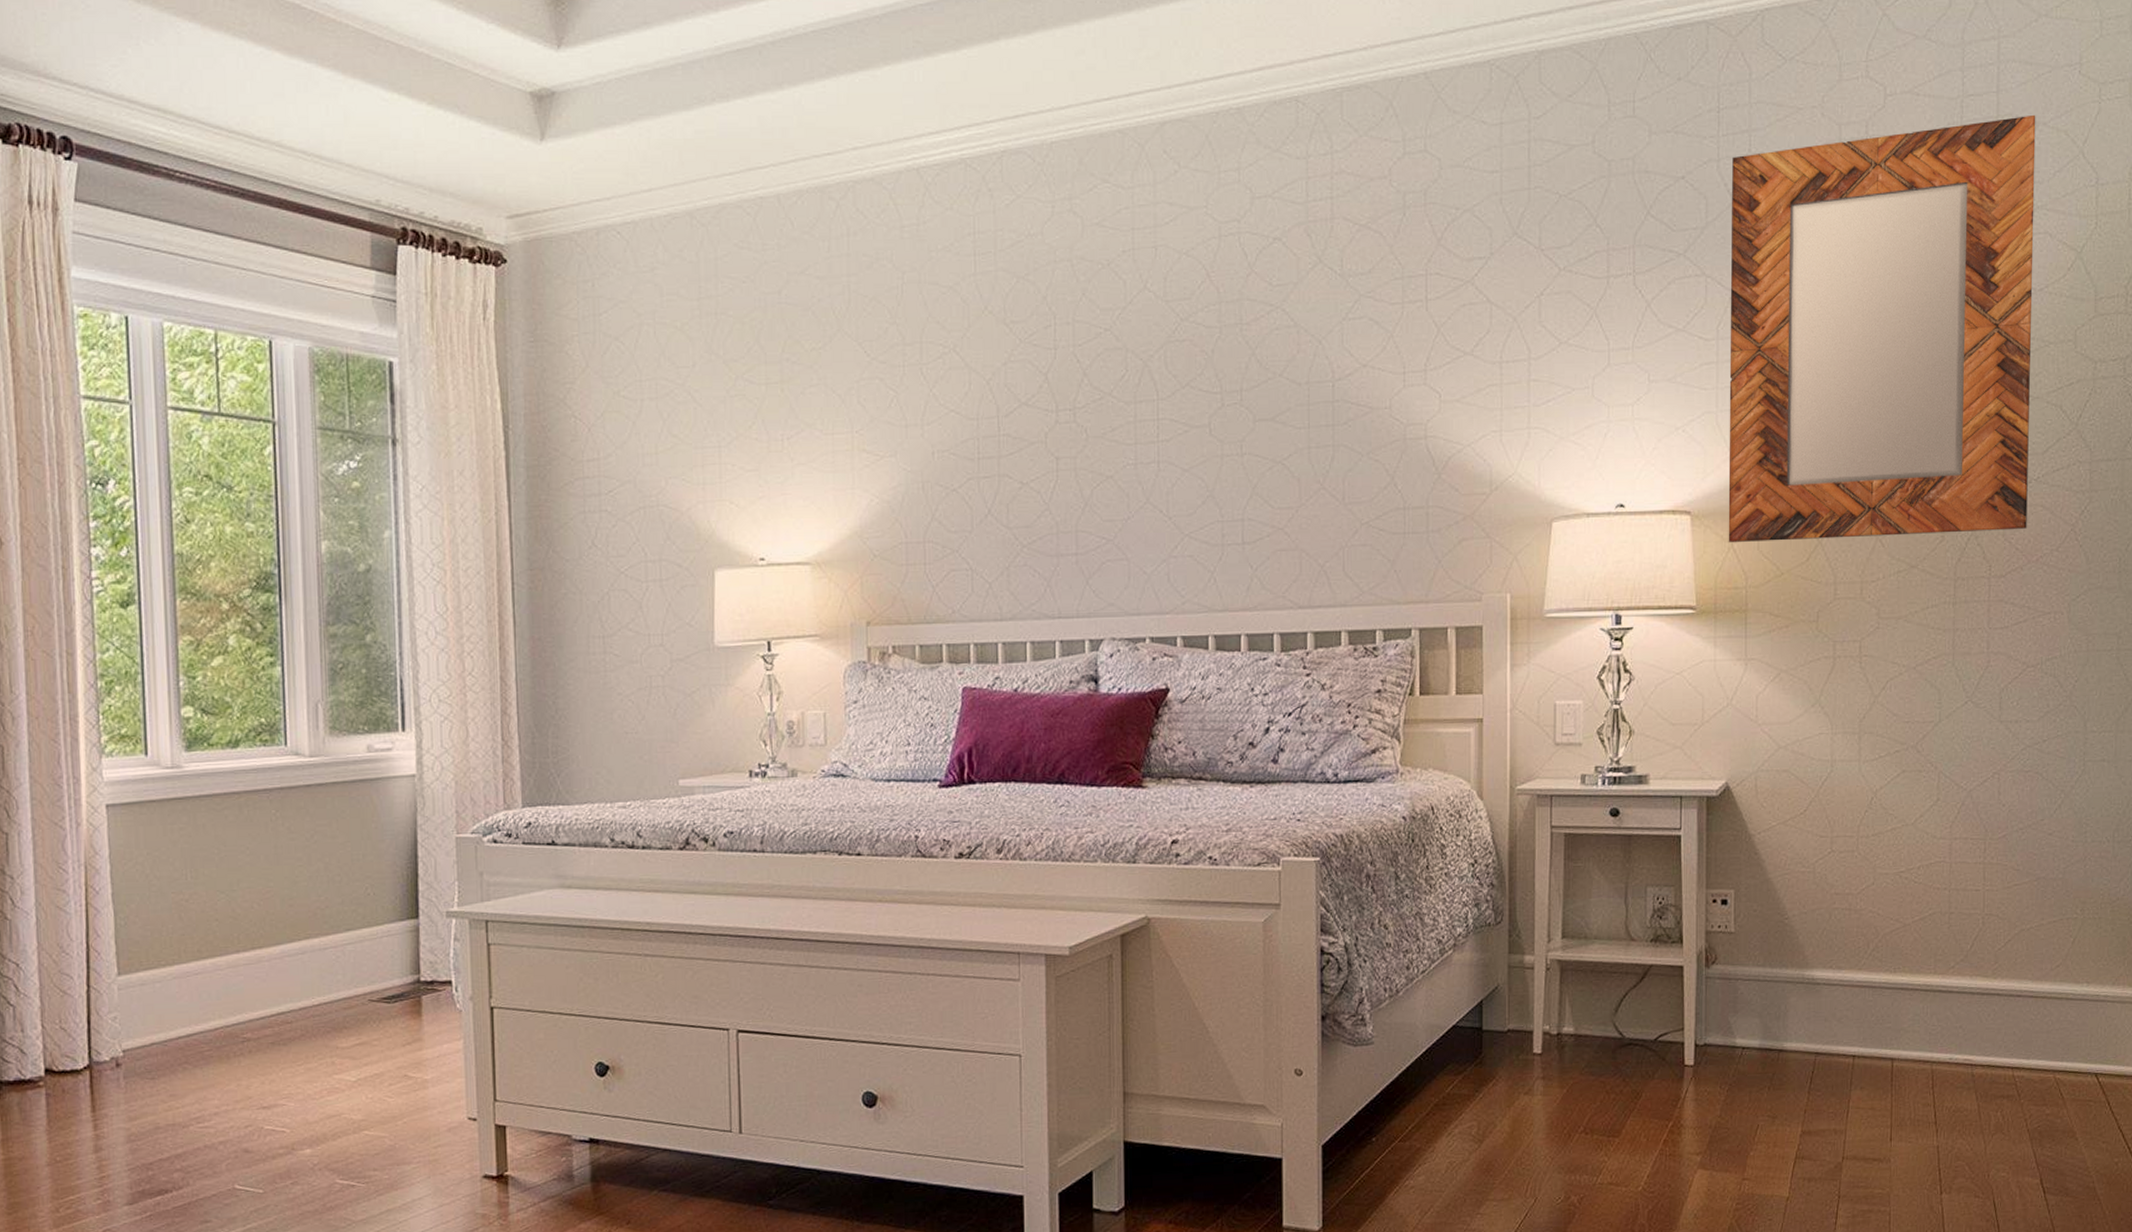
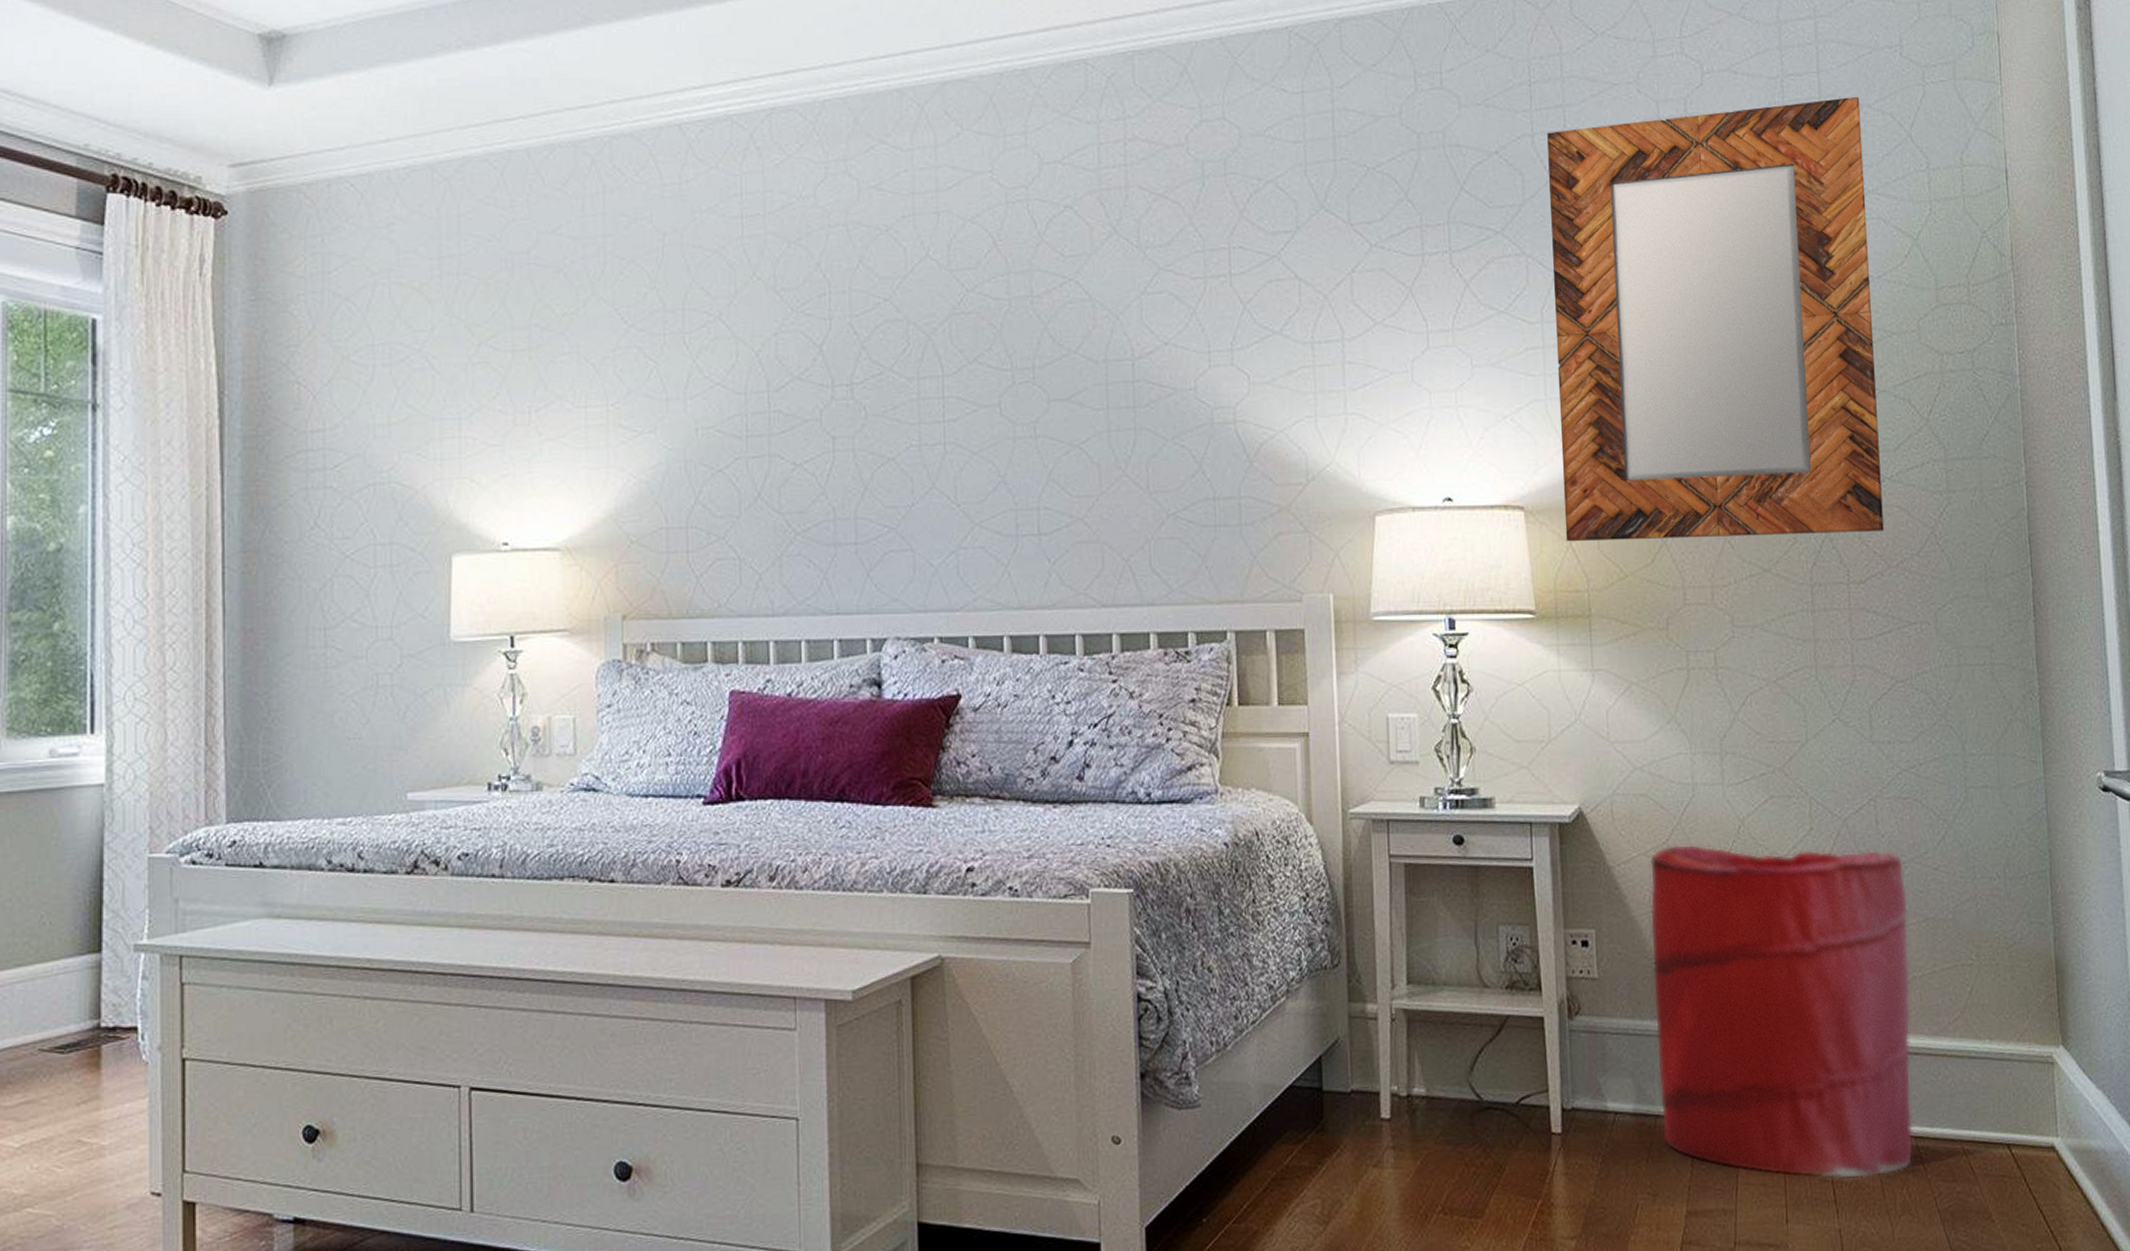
laundry hamper: none [1783,813,2023,1104] -> present [1649,843,1914,1179]

